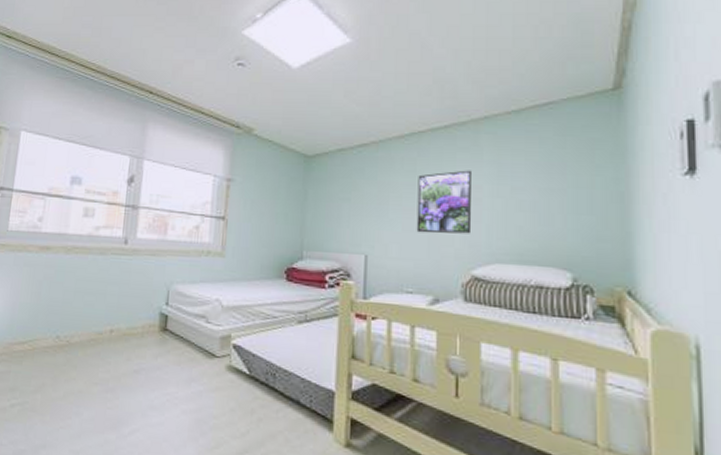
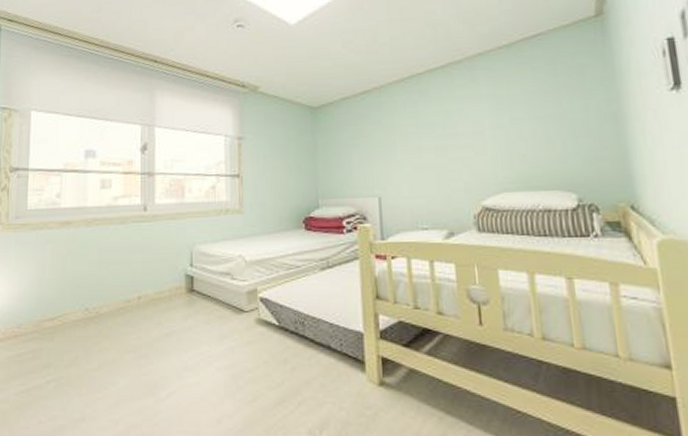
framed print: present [416,170,472,234] -> none [421,106,478,171]

